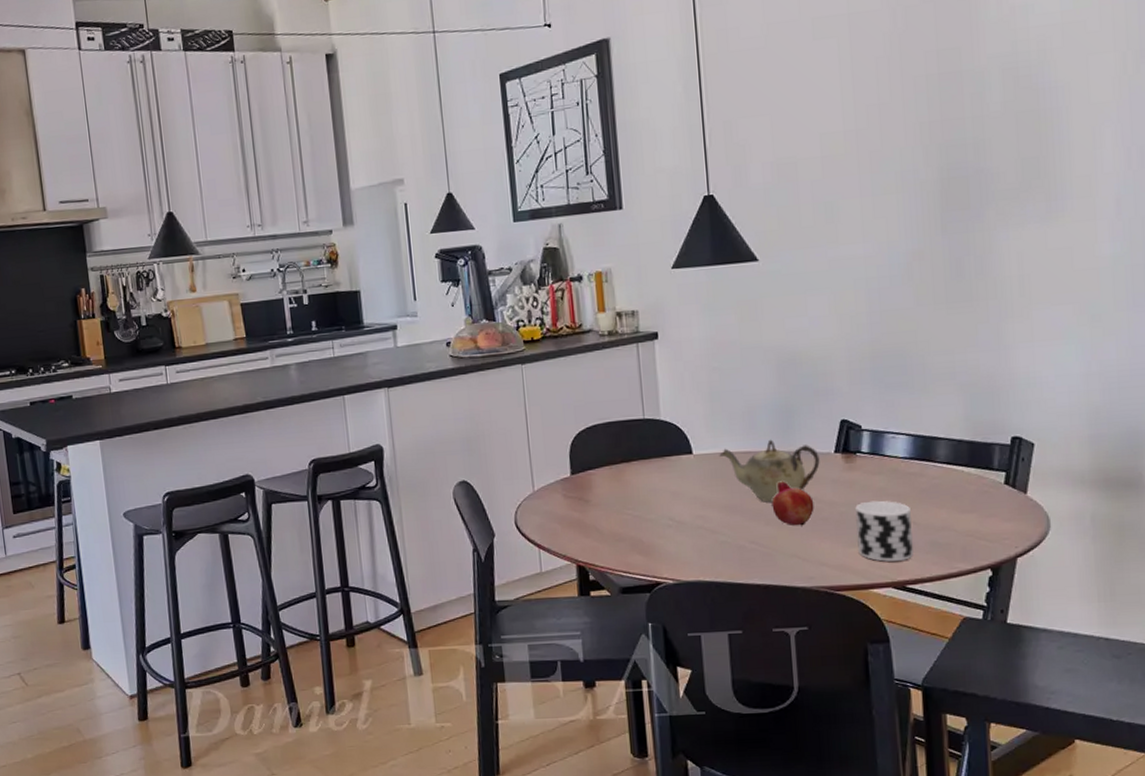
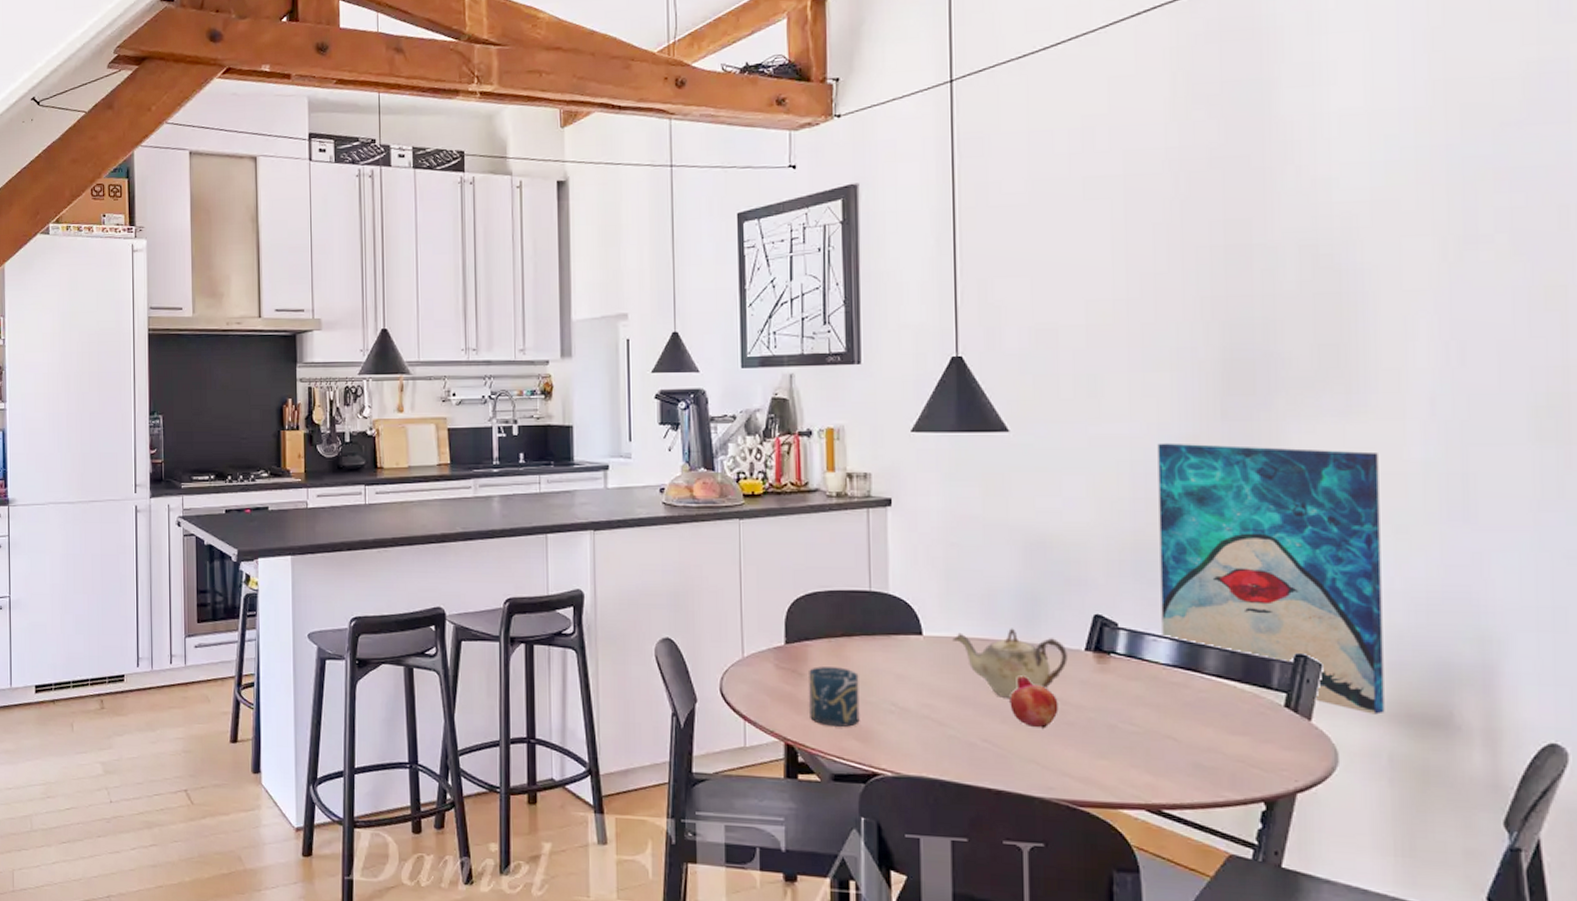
cup: none [594,491,642,545] -> present [809,666,860,727]
cup: present [855,500,913,562] -> none [1106,709,1172,781]
wall art: none [888,251,1087,483] -> present [1157,443,1385,715]

